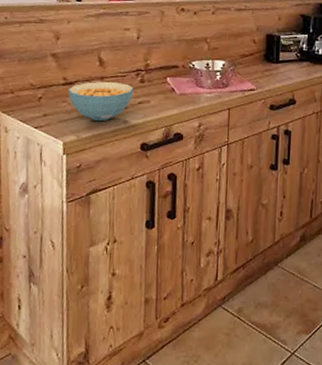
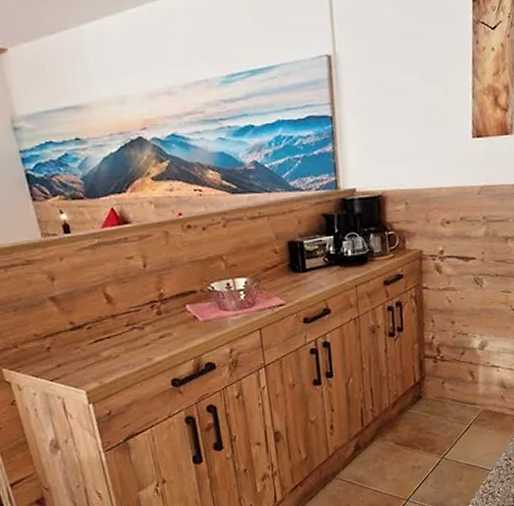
cereal bowl: present [67,82,134,121] -> none [77,318,152,363]

